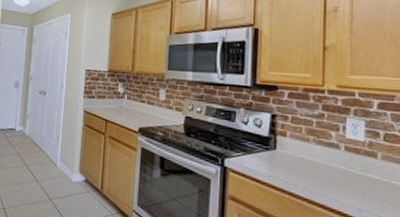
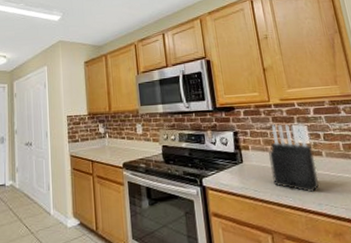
knife block: none [309,113,367,197] -> present [269,124,319,193]

